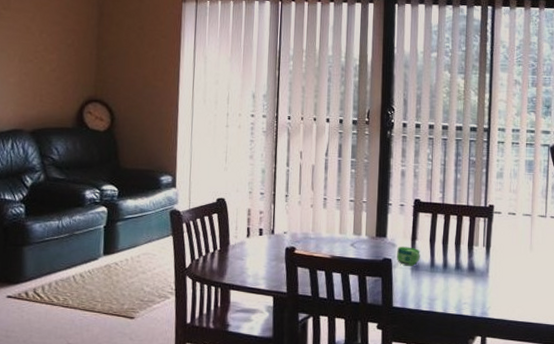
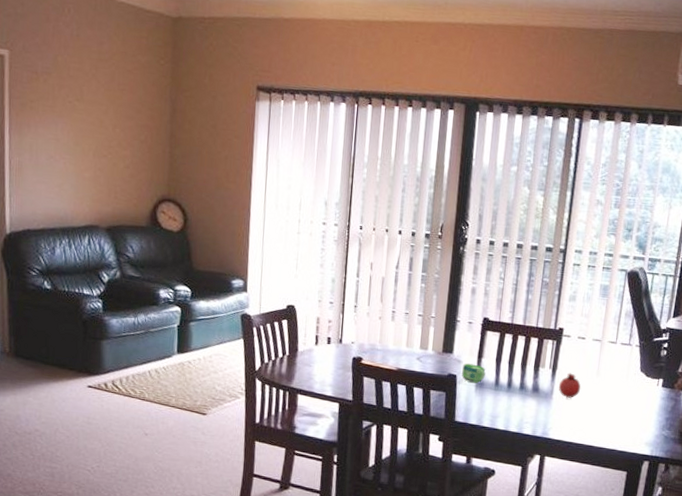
fruit: none [493,249,516,275] -> present [558,373,581,398]

